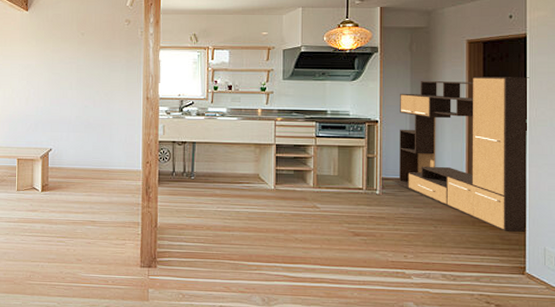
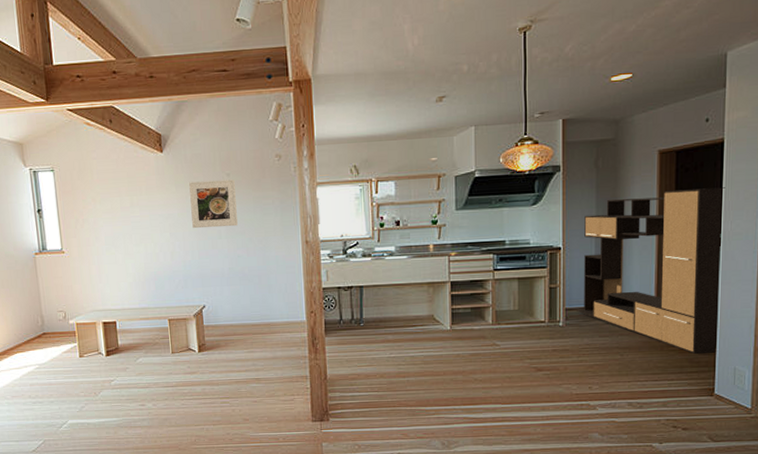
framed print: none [47,38,88,80] -> present [189,179,238,229]

